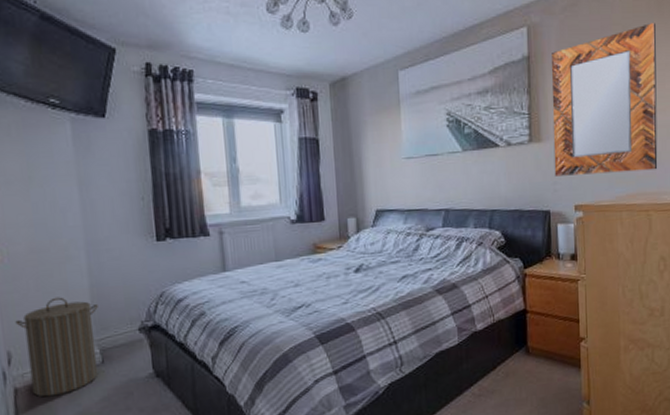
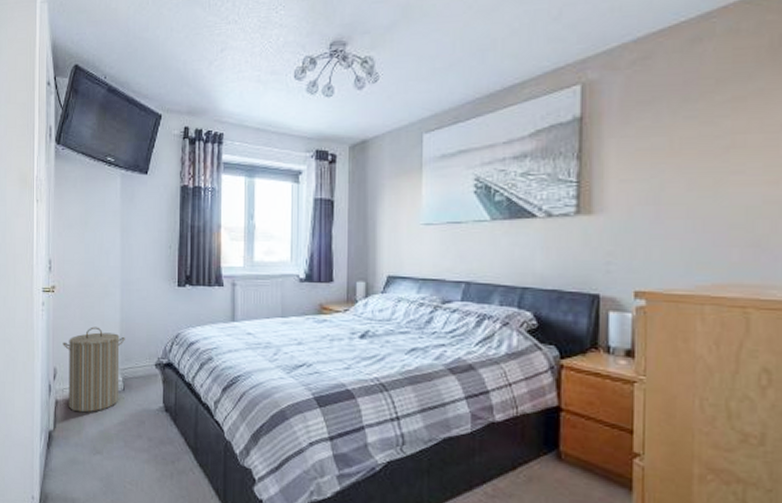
home mirror: present [551,22,658,176] -> none [608,73,767,257]

